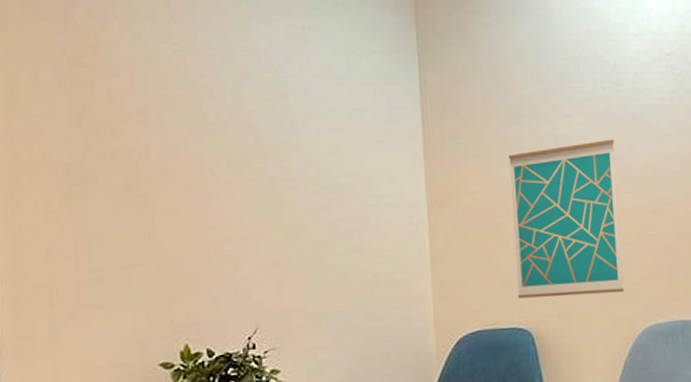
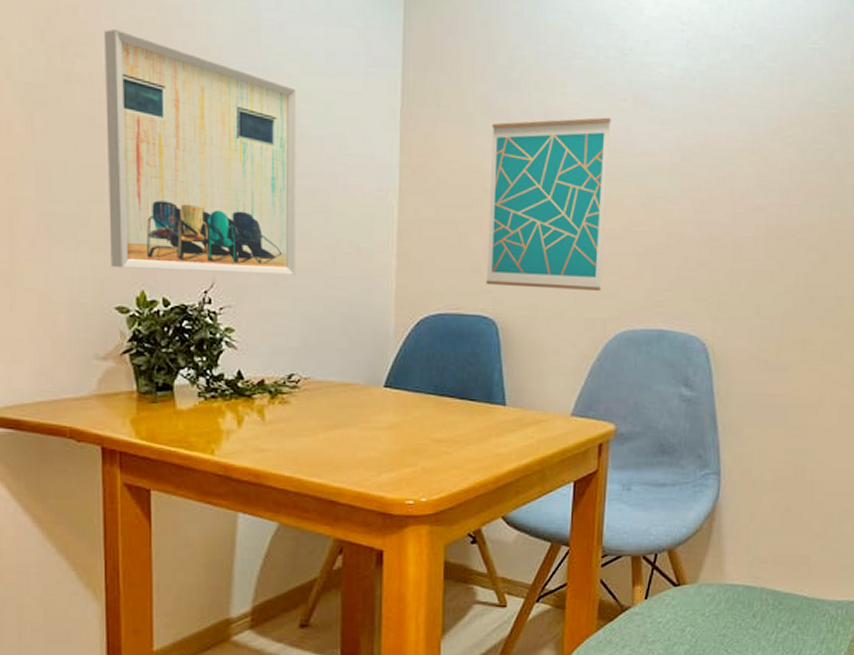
wall art: none [139,107,336,326] -> present [105,28,297,275]

